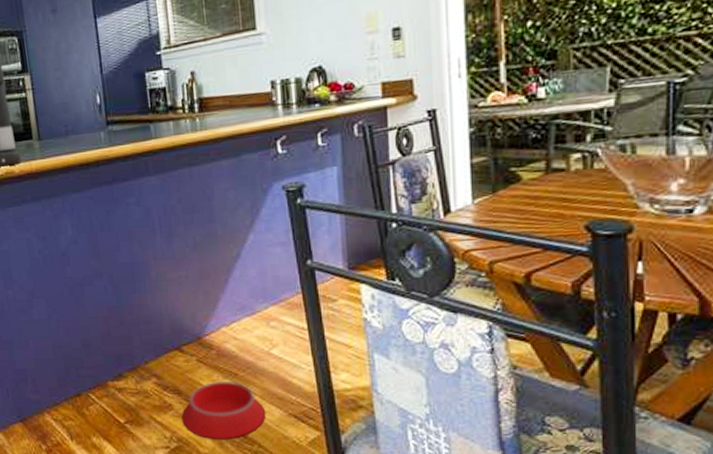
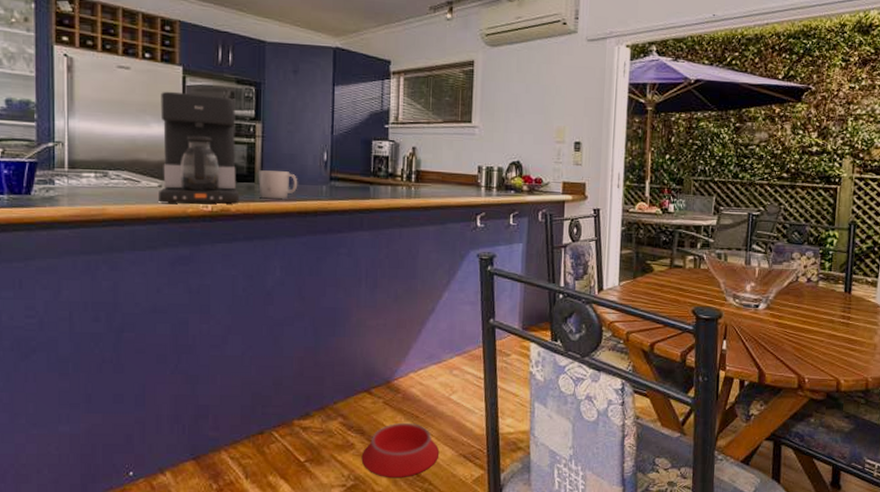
mug: none [35,122,76,155] -> present [258,170,298,200]

